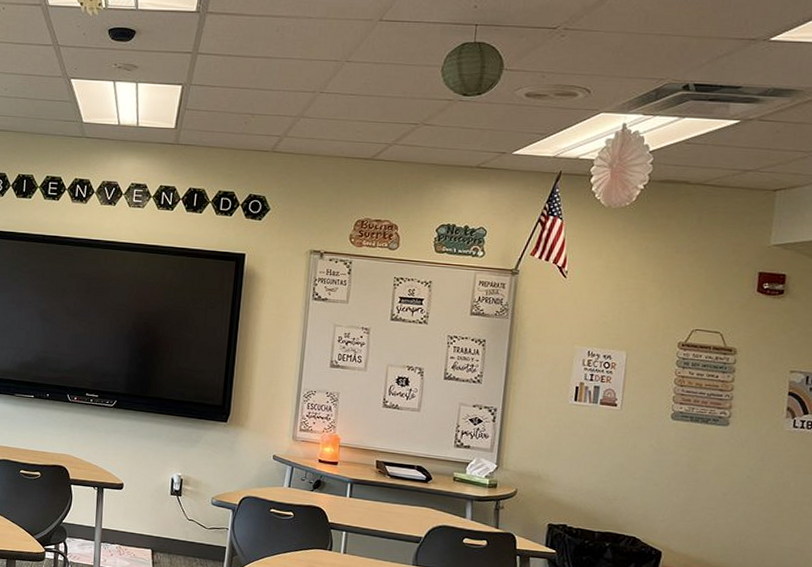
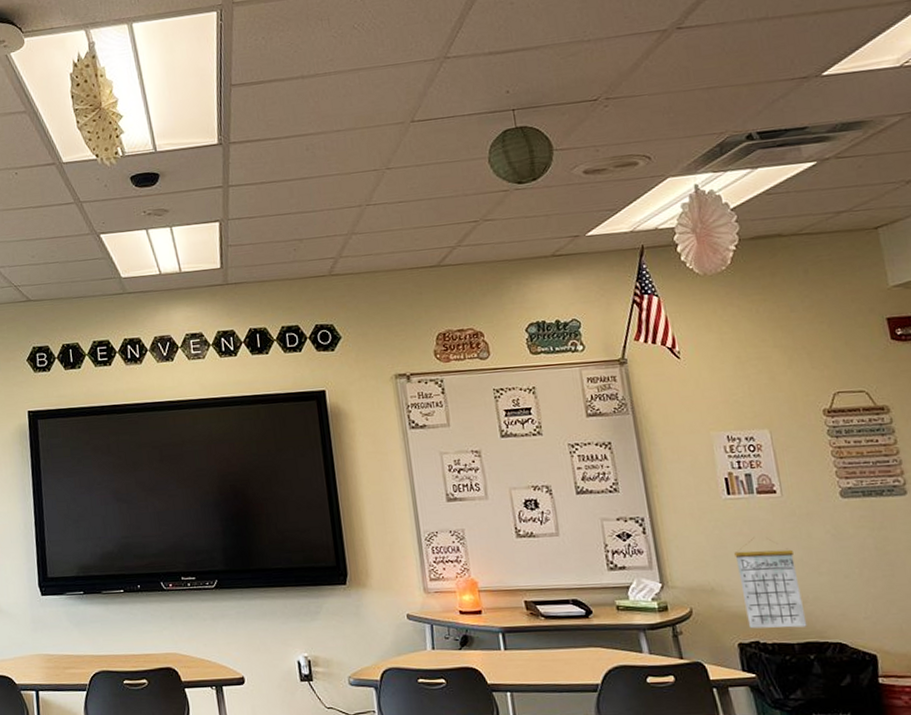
calendar: none [561,440,617,520] -> present [734,538,808,629]

